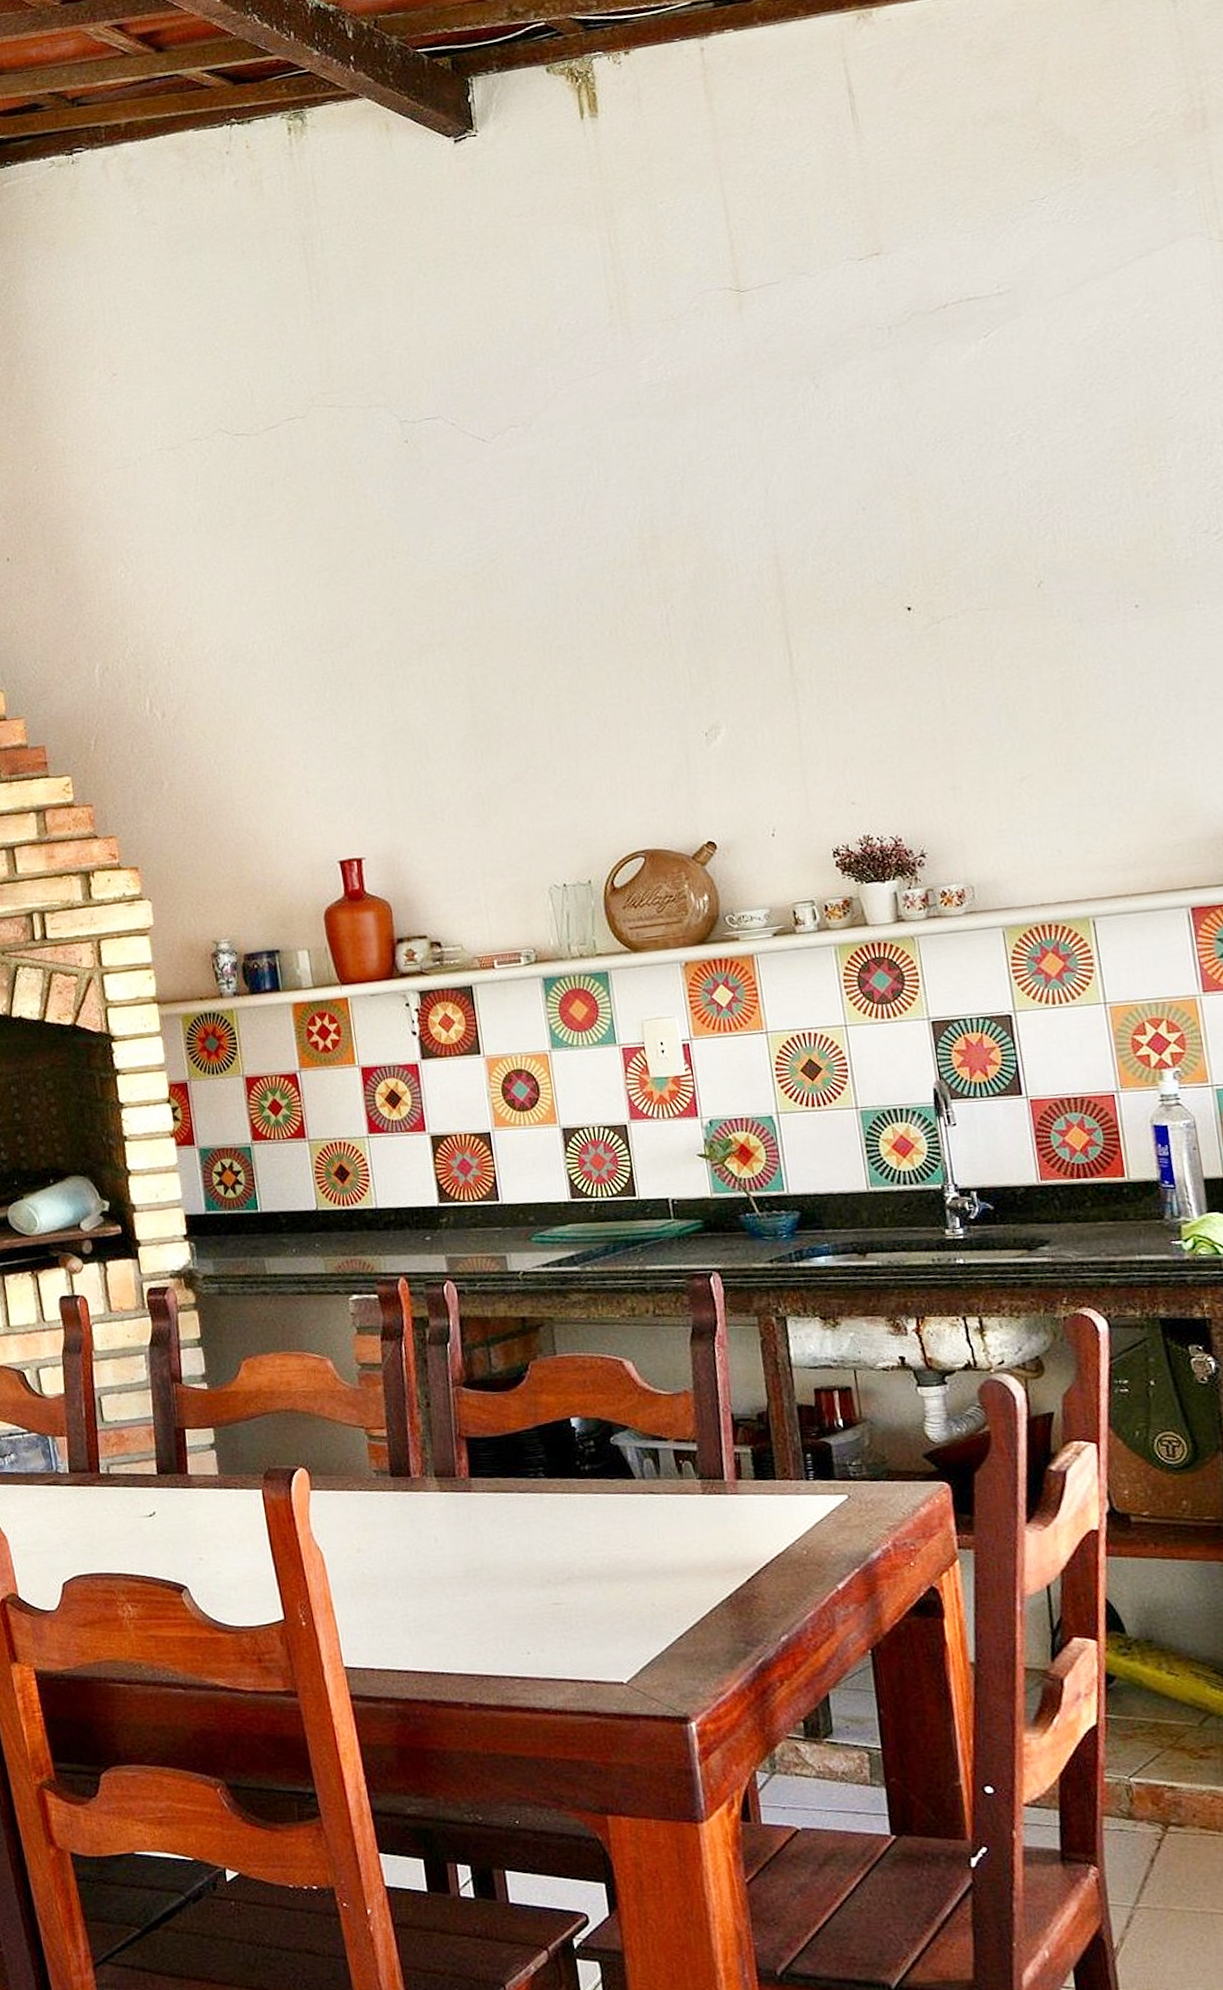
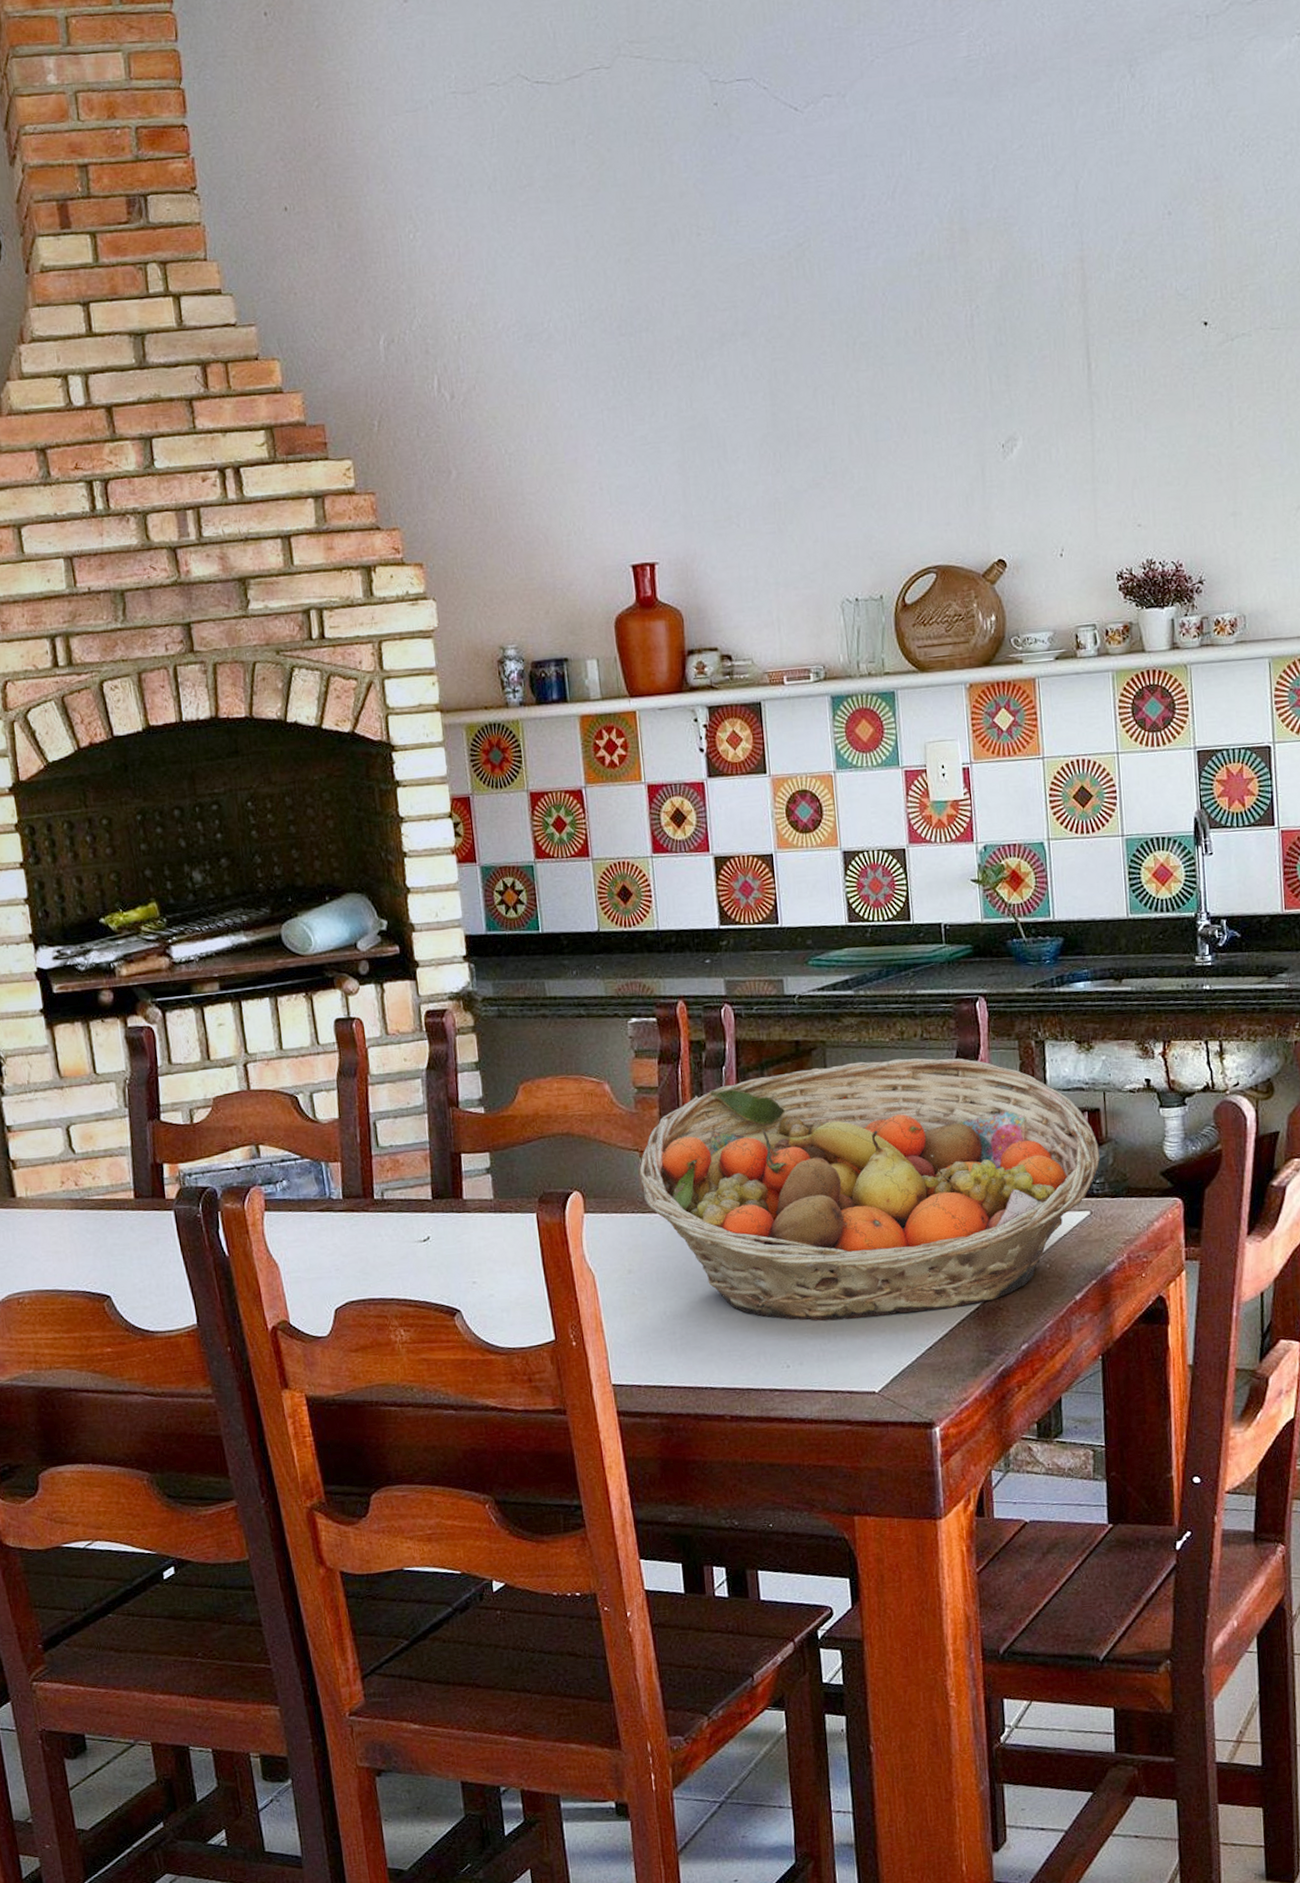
fruit basket: none [365,1334,855,1607] -> present [639,1058,1100,1322]

